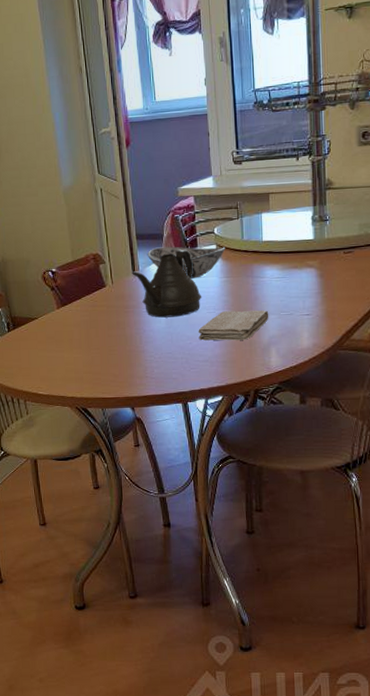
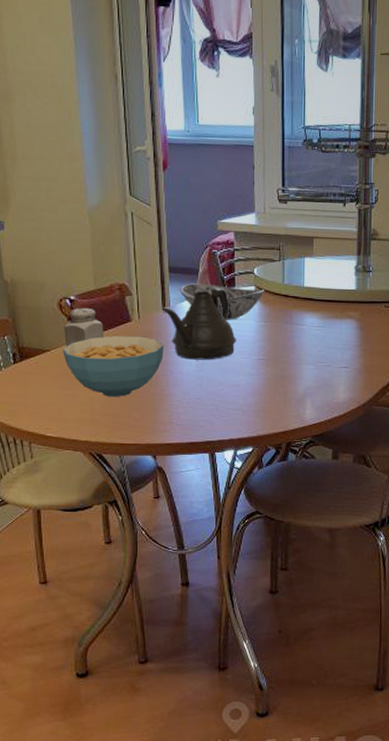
salt shaker: none [48,277,83,314] -> present [64,307,104,347]
cereal bowl: none [48,300,136,356] -> present [63,336,164,397]
washcloth: present [198,310,269,341] -> none [231,358,306,390]

